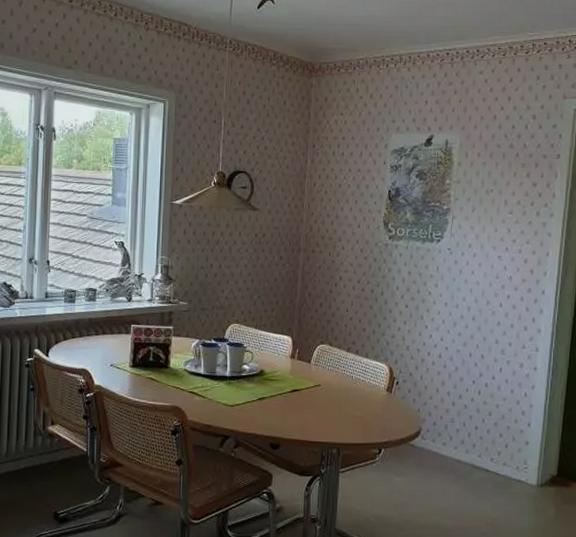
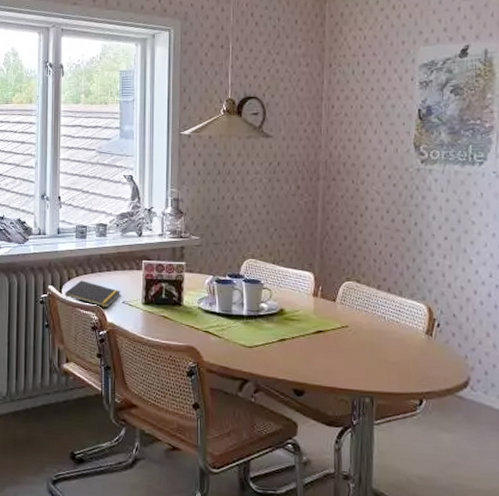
notepad: none [52,344,108,371] -> present [65,280,120,309]

